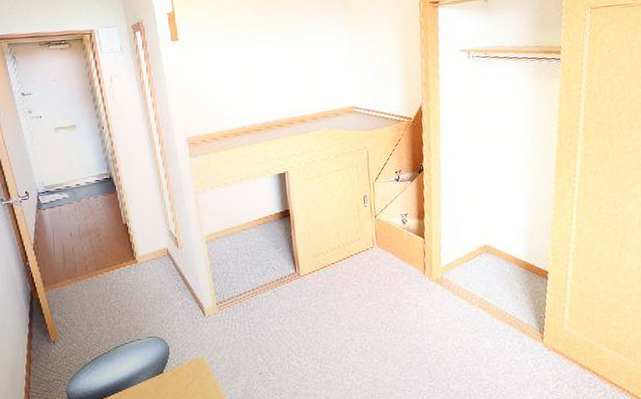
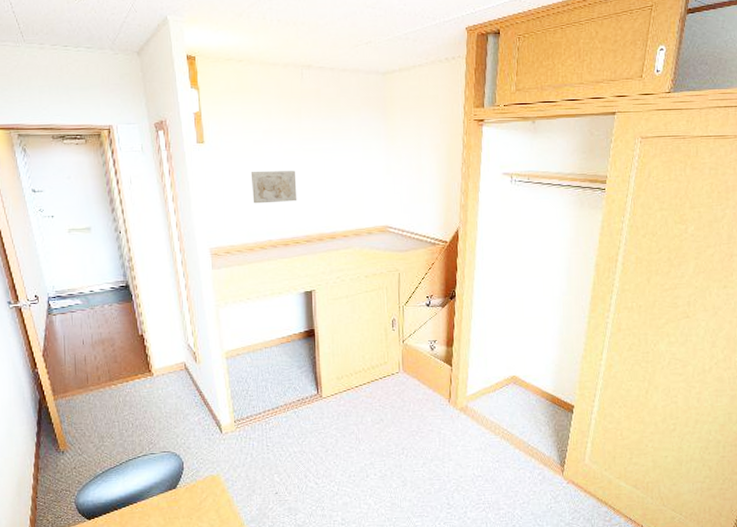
wall art: none [222,60,267,94] -> present [250,170,297,204]

